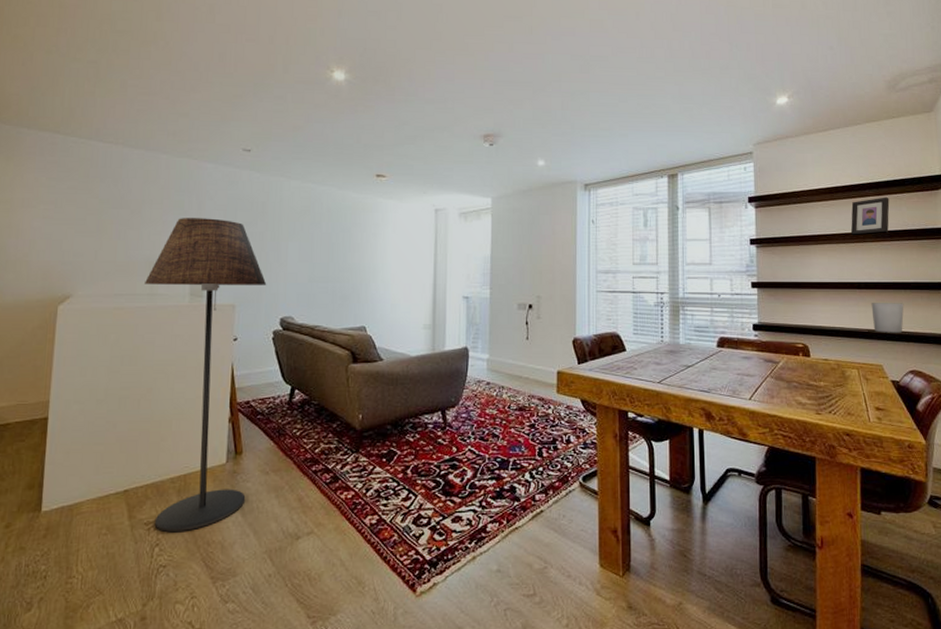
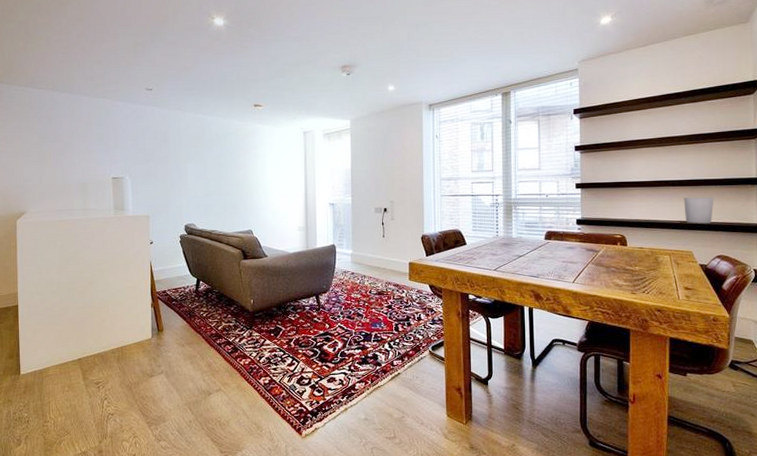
floor lamp: present [145,218,267,533] -> none [79,147,173,390]
picture frame: present [850,197,890,236] -> none [666,103,704,140]

